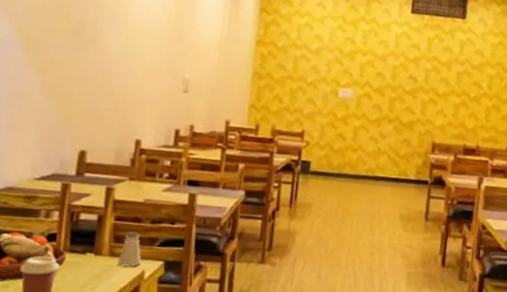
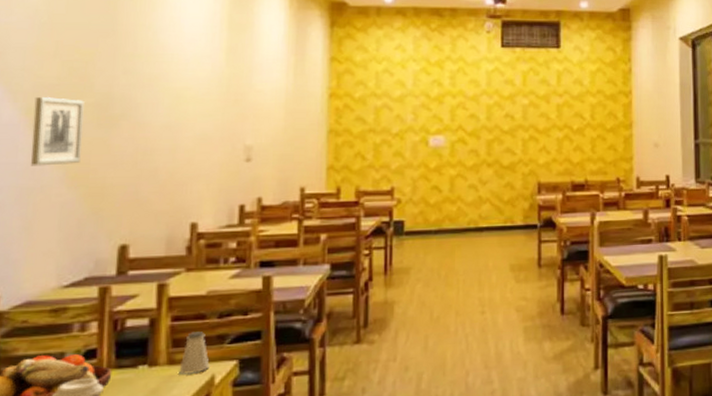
wall art: none [18,19,62,78] -> present [30,97,84,166]

